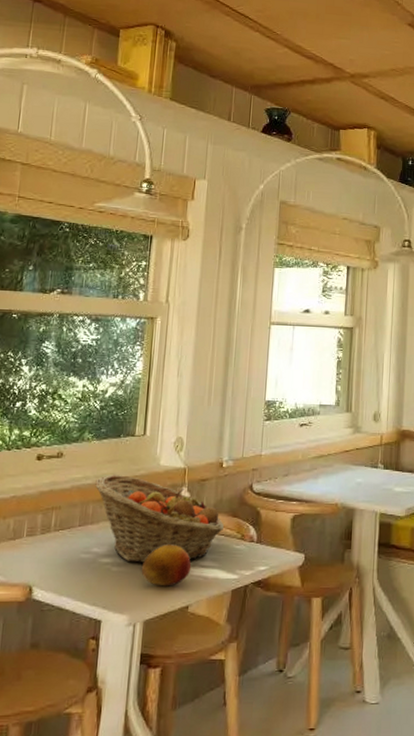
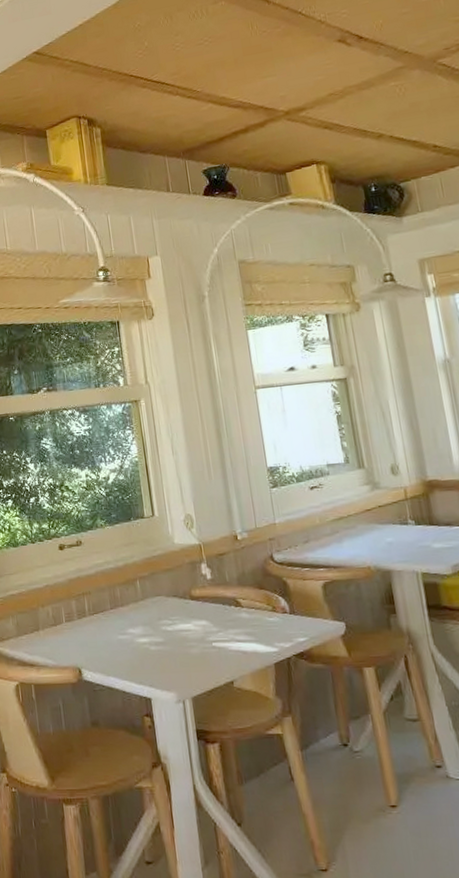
fruit basket: present [95,475,224,563] -> none [117,557,252,641]
fruit: present [141,544,192,586] -> none [178,621,228,663]

